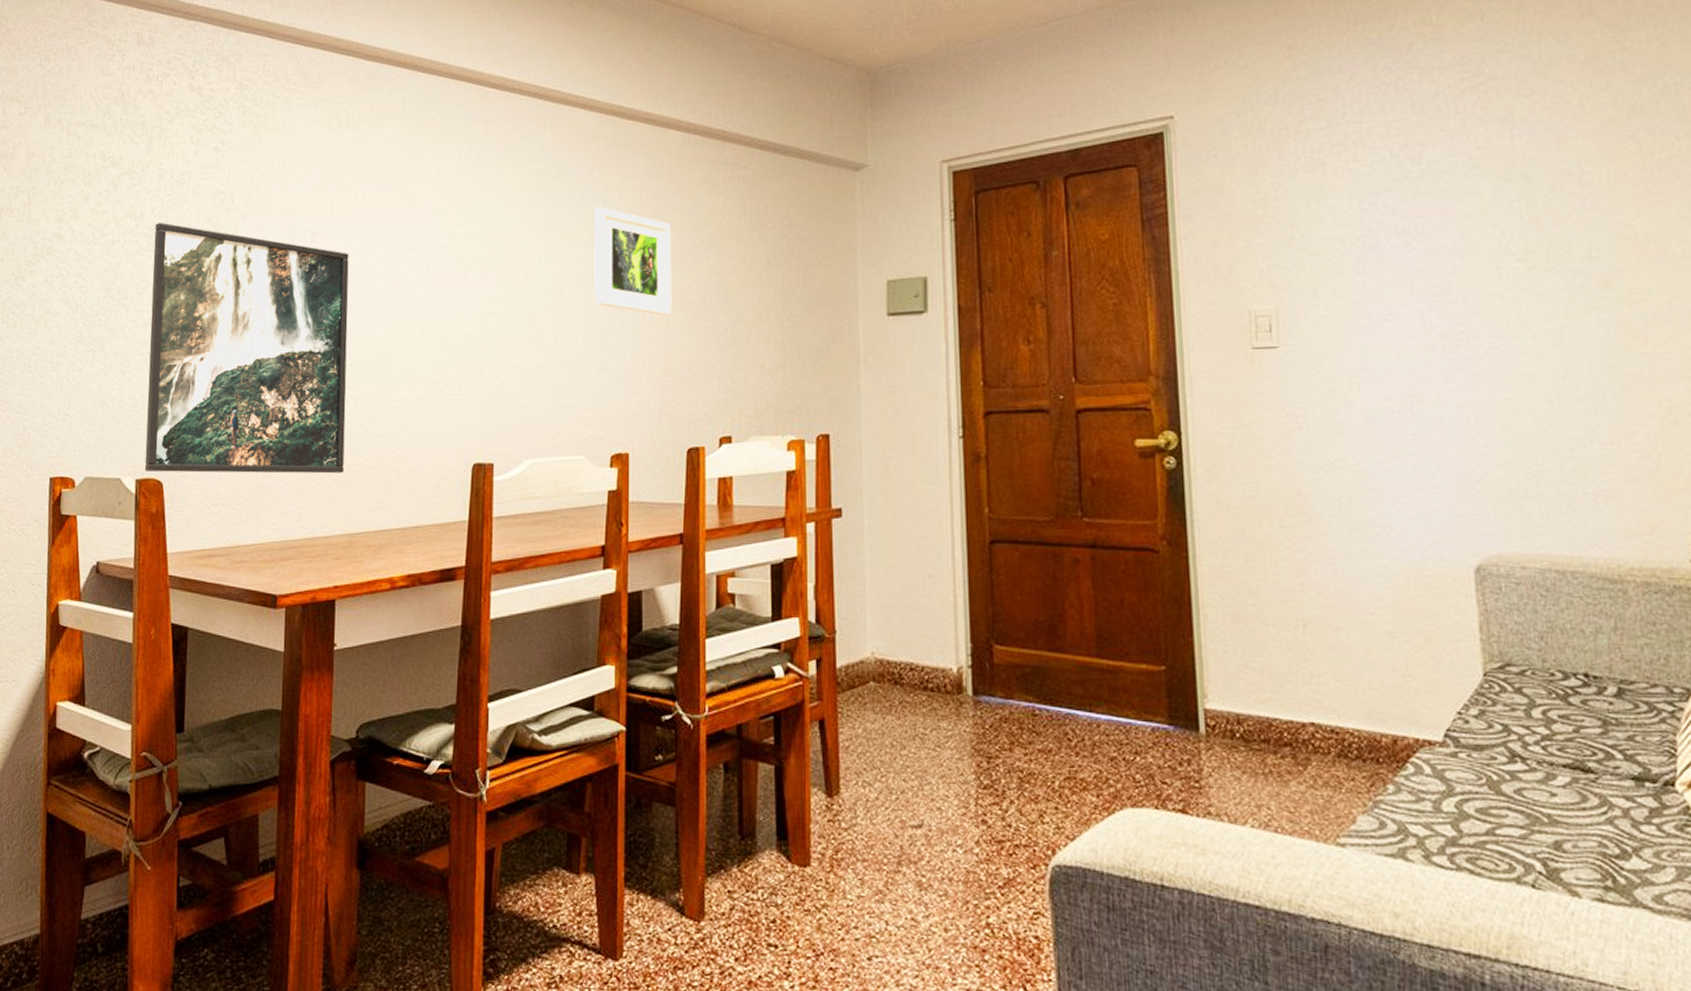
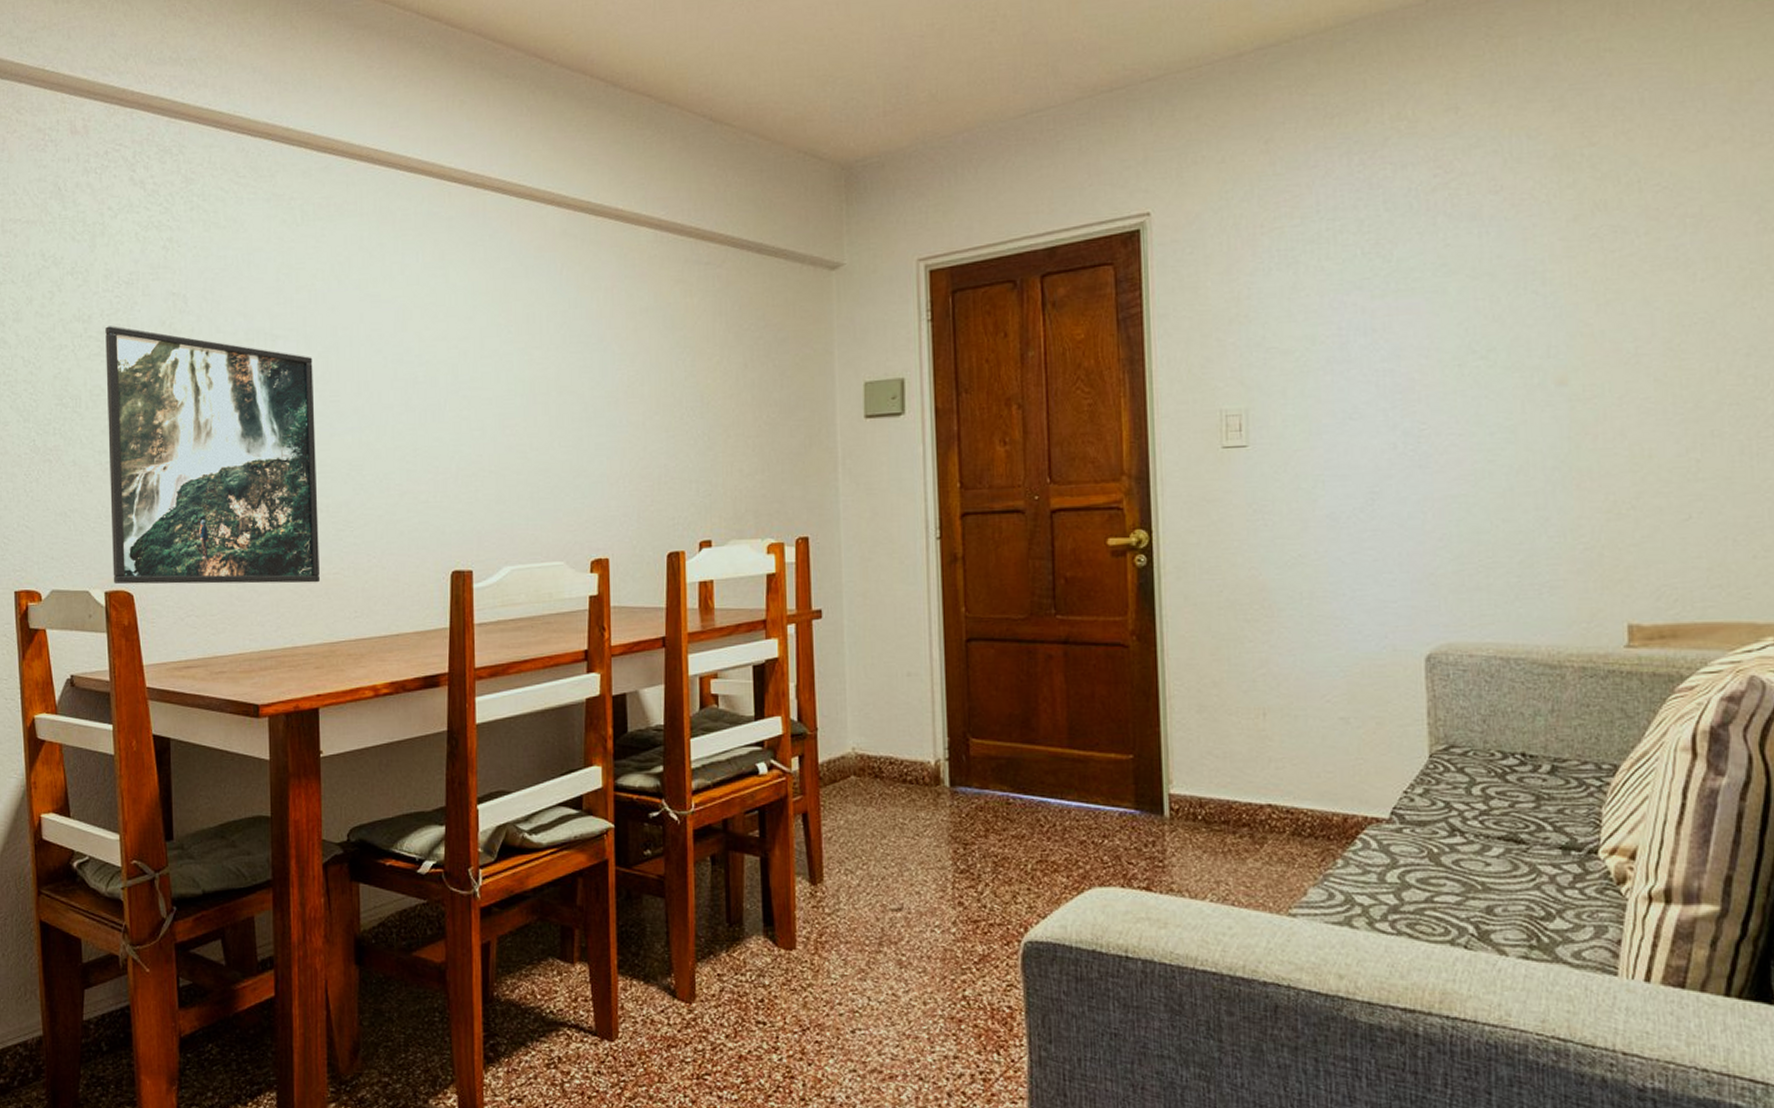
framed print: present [594,207,672,317] -> none [566,307,648,421]

